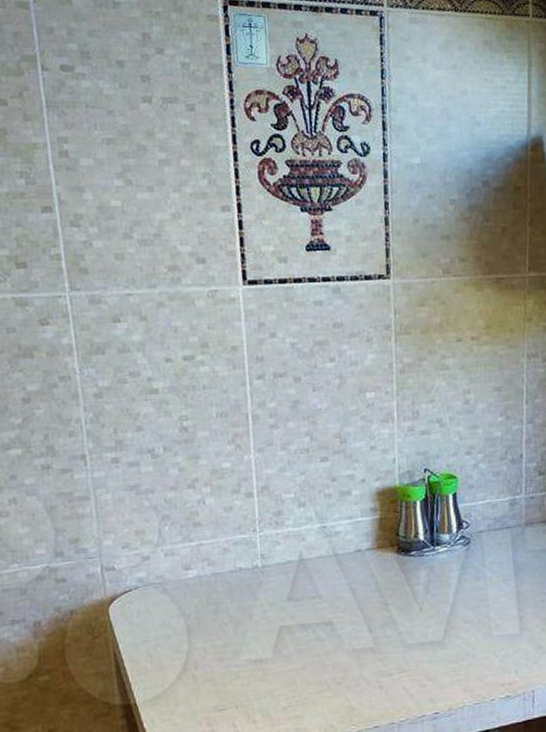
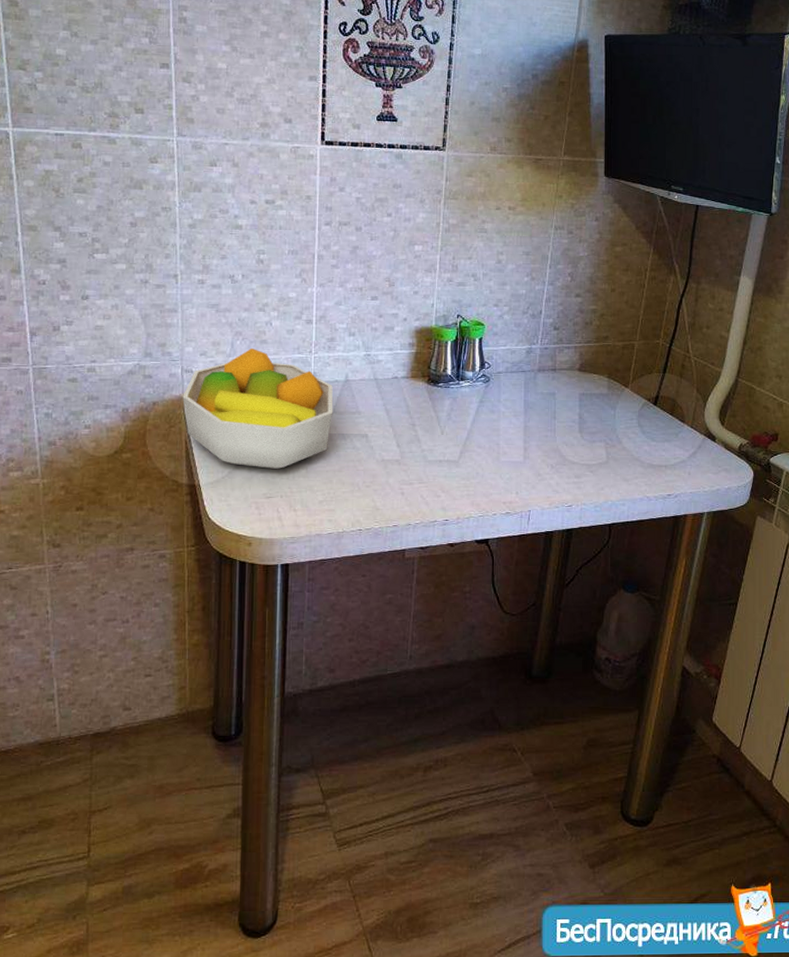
fruit bowl: none [105,533,289,676] -> present [182,347,333,469]

